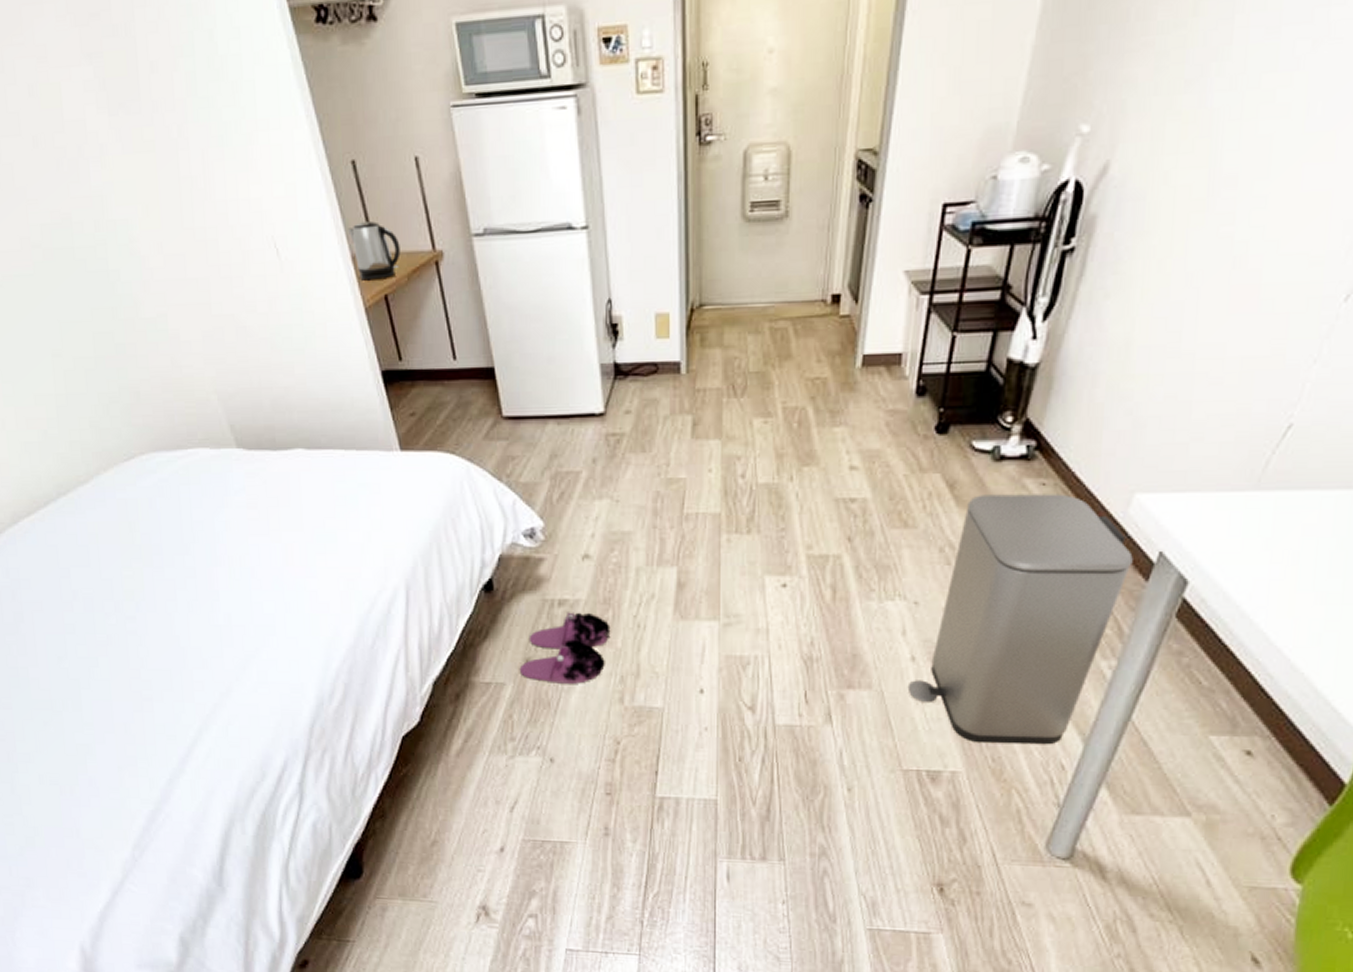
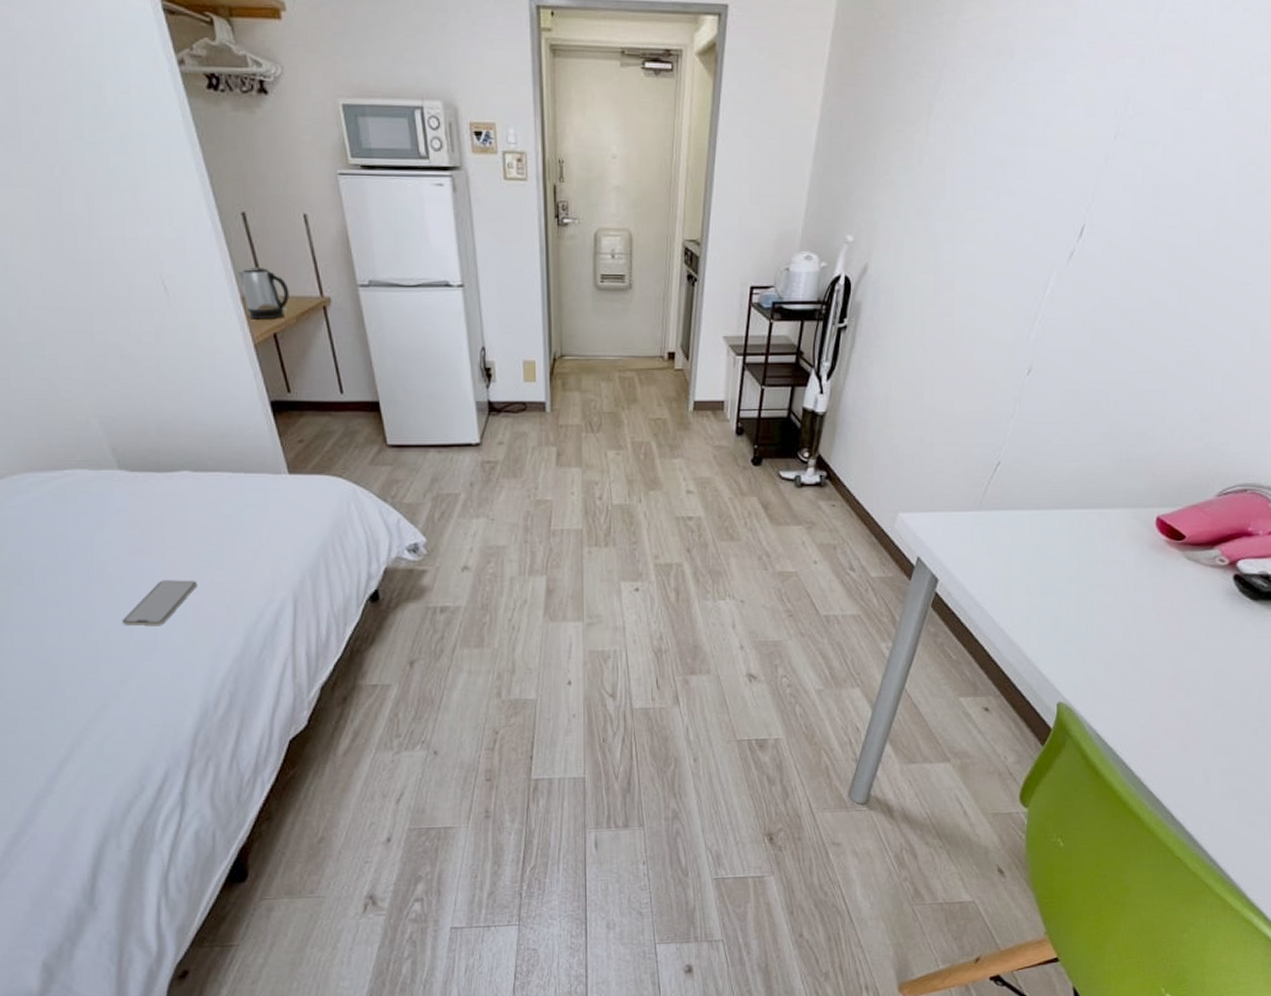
smartphone: none [243,564,312,610] -> present [122,580,198,626]
slippers: present [519,612,611,685] -> none [404,617,489,683]
pedal bin: present [907,494,1133,745] -> none [738,513,899,714]

